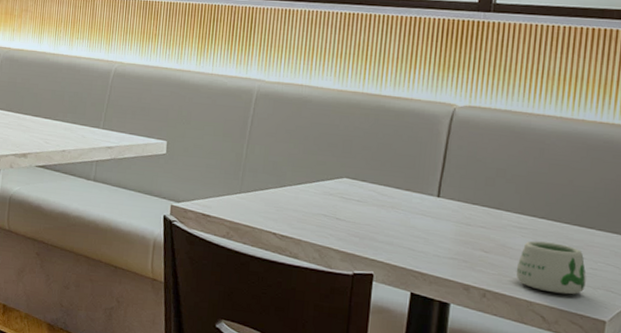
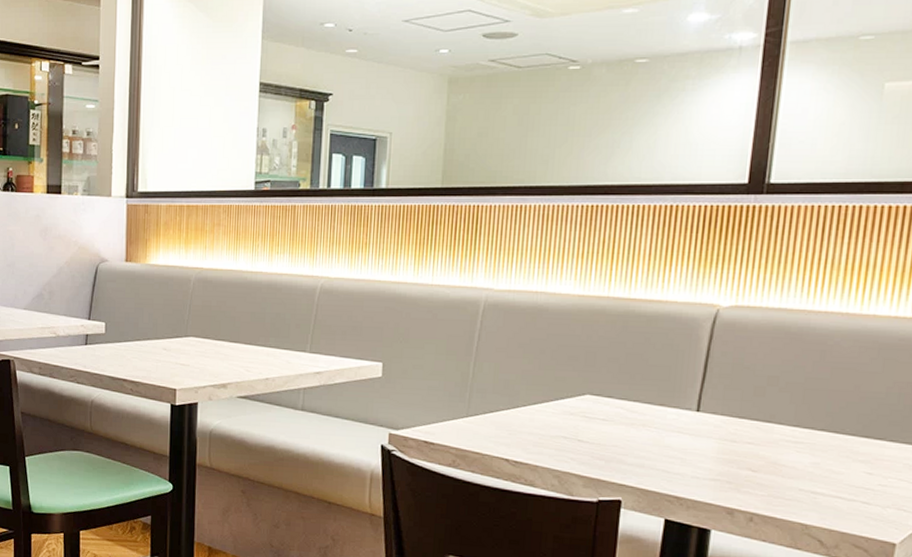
mug: present [516,241,586,295] -> none [789,456,874,515]

